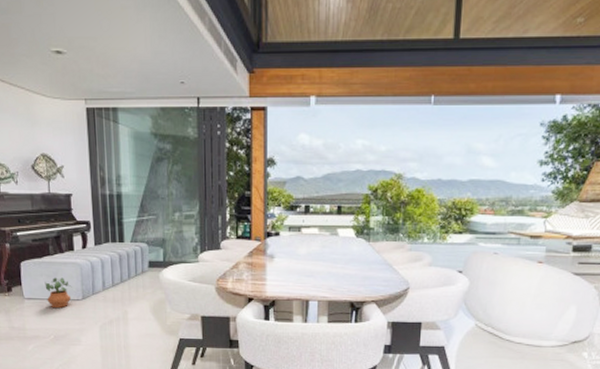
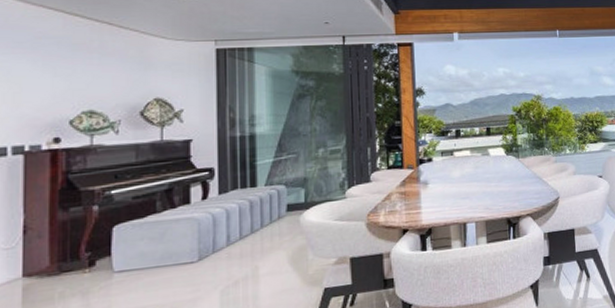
potted plant: present [44,277,72,309] -> none [146,238,185,279]

